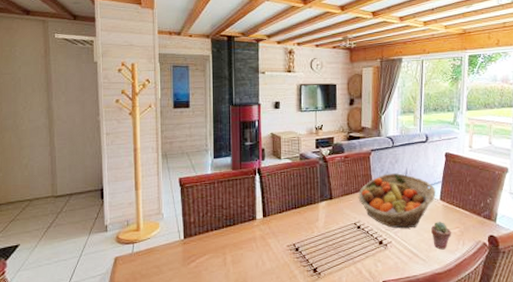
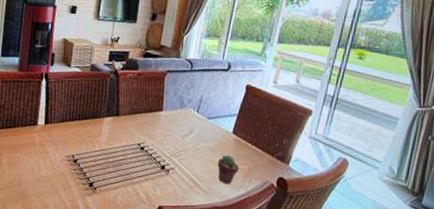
fruit basket: present [358,173,436,229] -> none [146,97,230,158]

